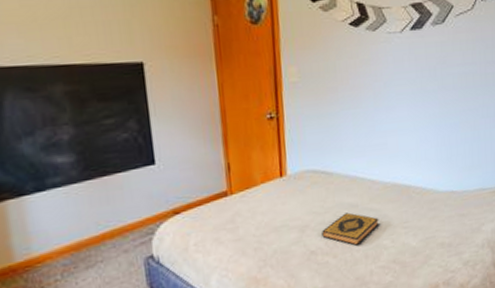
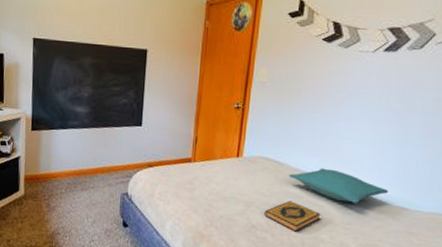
pillow: none [340,167,437,201] -> present [288,168,389,204]

